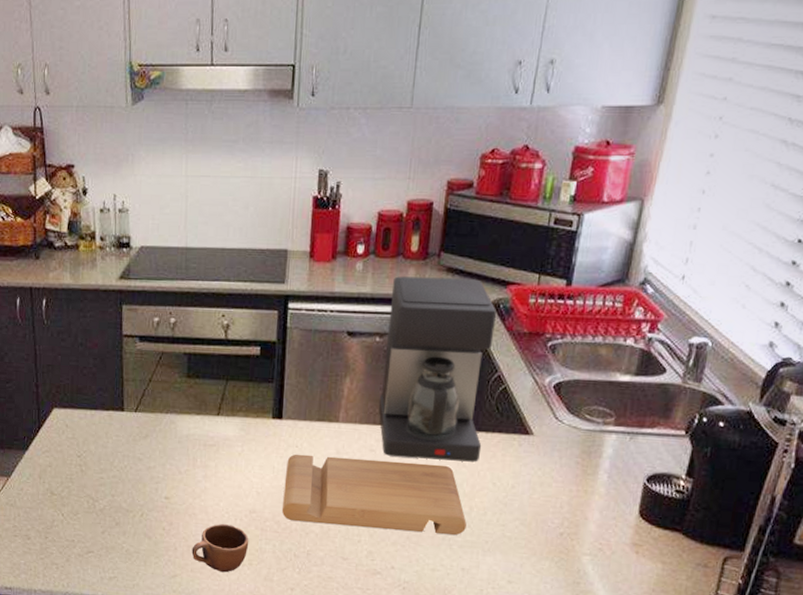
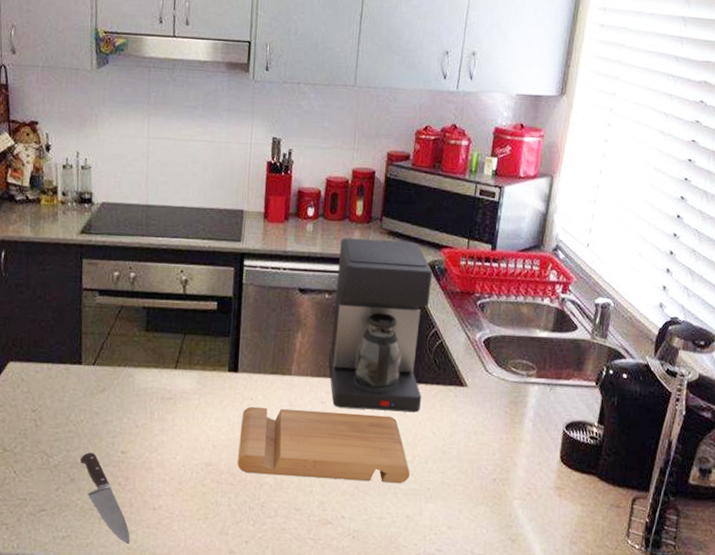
kitchen knife: none [125,498,175,587] -> present [81,453,130,544]
mug: present [191,523,249,573] -> none [147,477,205,528]

